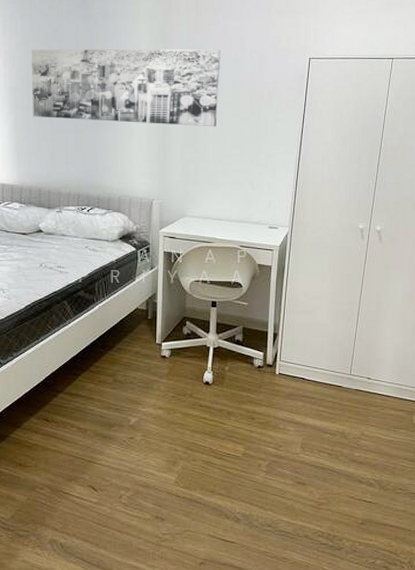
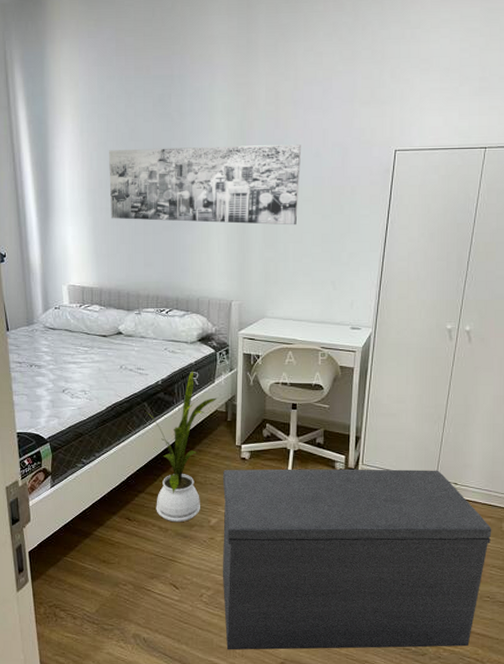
house plant: none [64,269,138,423] -> present [144,371,218,523]
bench: none [141,365,403,553] -> present [222,468,492,650]

